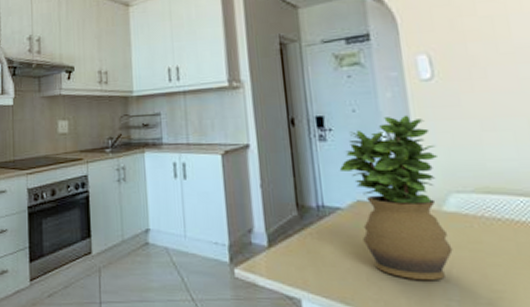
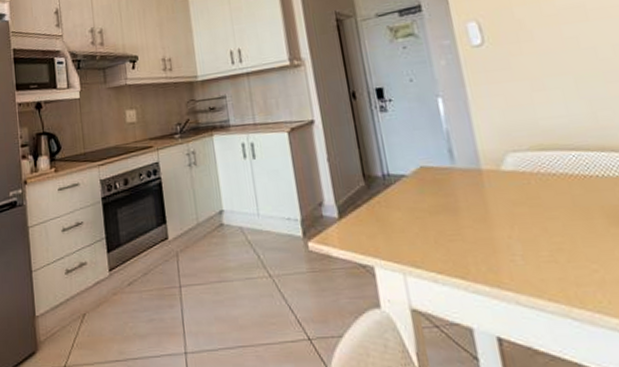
potted plant: present [339,115,453,280] -> none [401,80,513,238]

